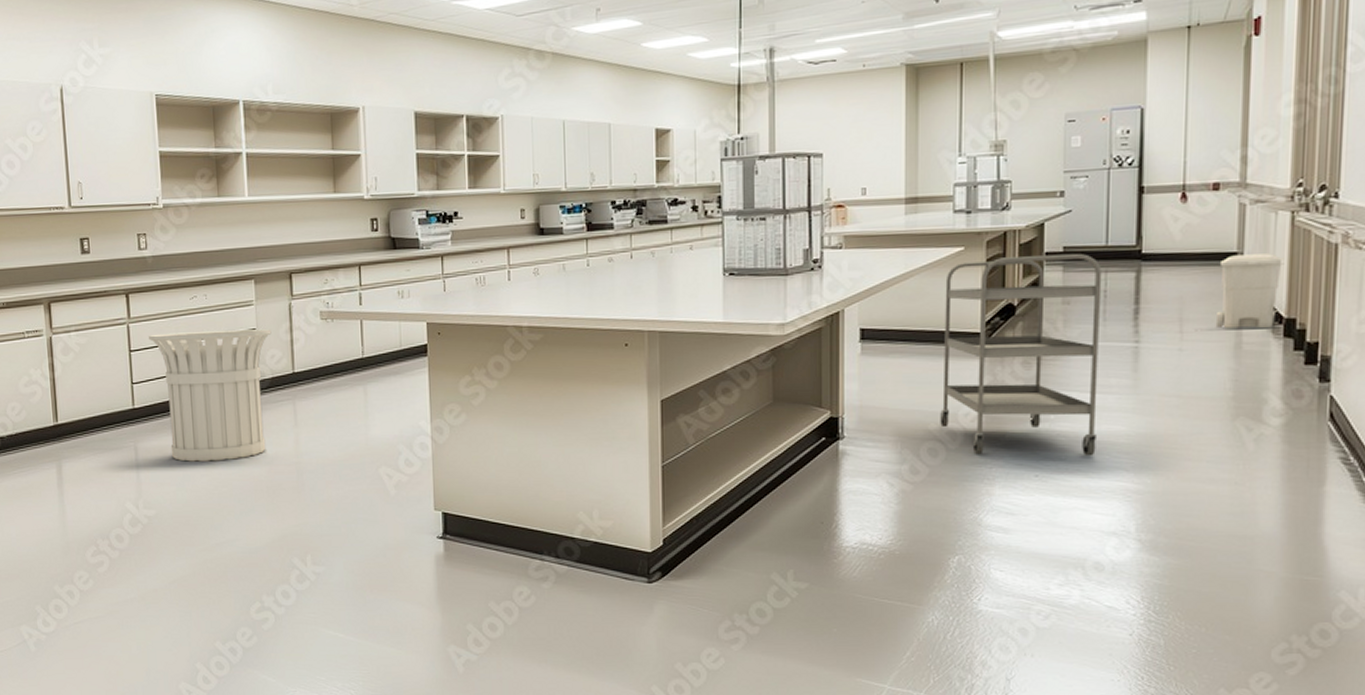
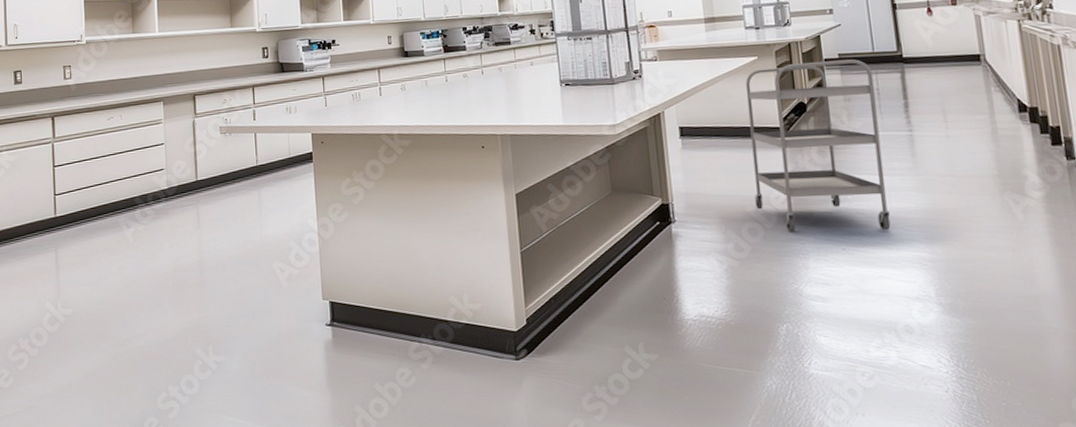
trash can: present [149,329,272,462] -> none [71,143,178,264]
recycling bin: present [1215,253,1285,329] -> none [968,54,1024,118]

